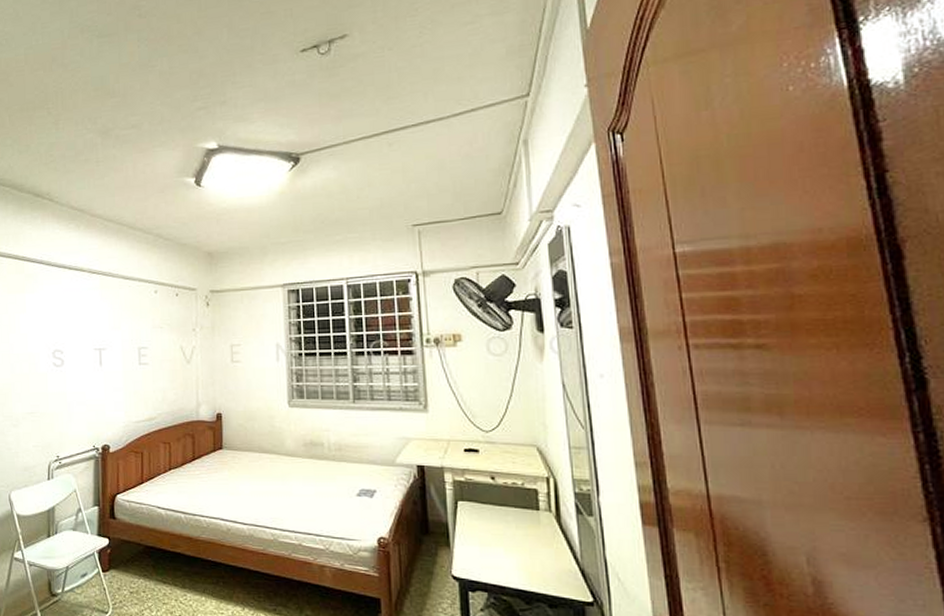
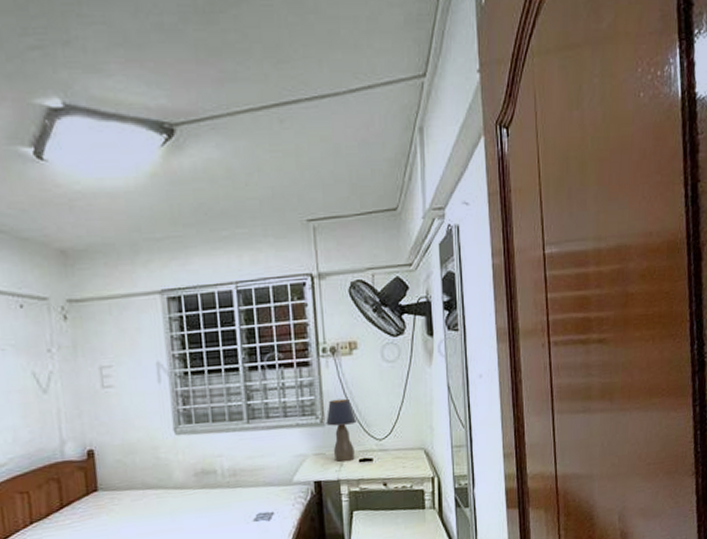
table lamp: none [429,387,462,450] -> present [326,398,358,462]

